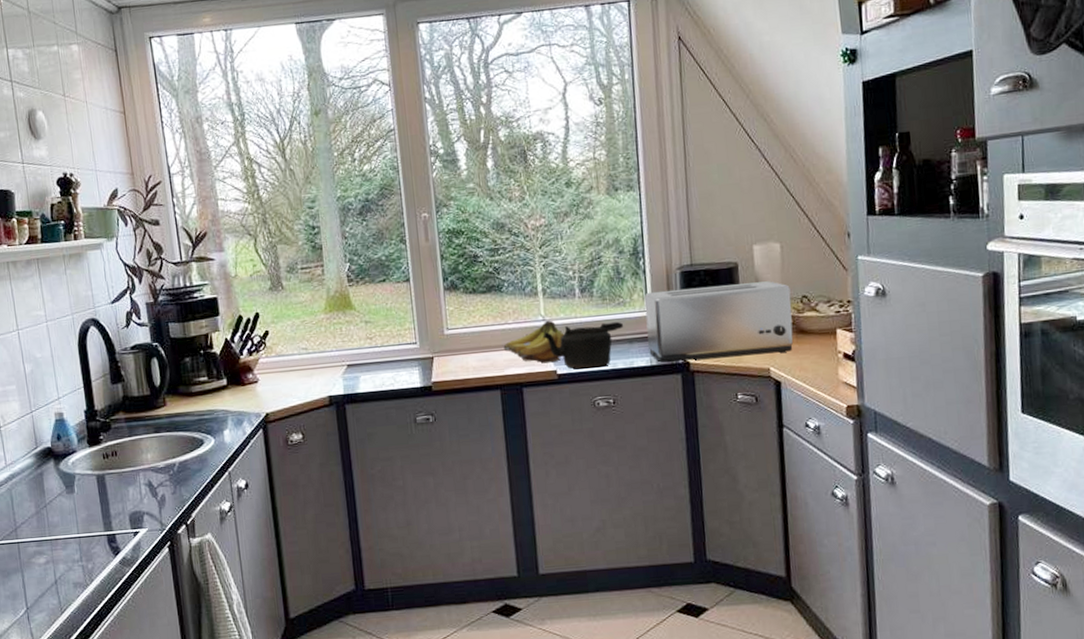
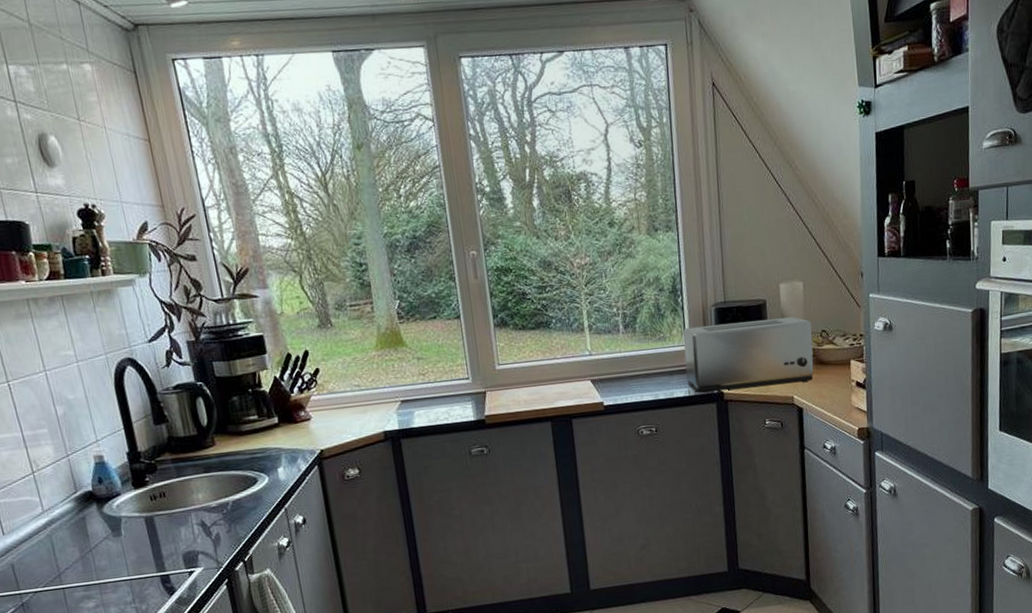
fruit: present [503,320,565,363] -> none [552,355,610,396]
teapot: present [542,321,624,369] -> none [589,355,665,401]

